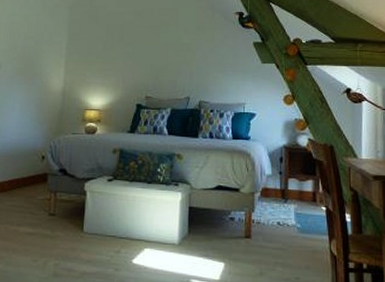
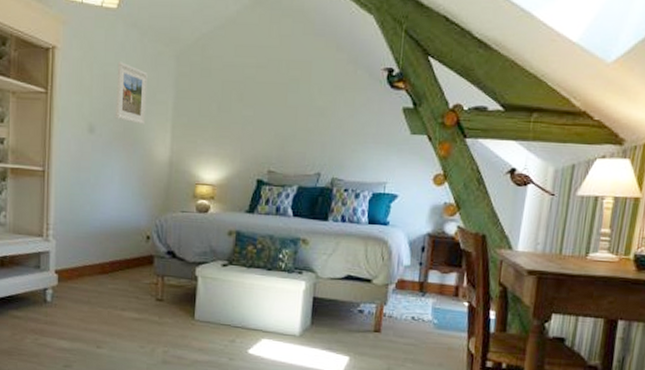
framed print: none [19,13,46,62] -> present [116,62,148,126]

